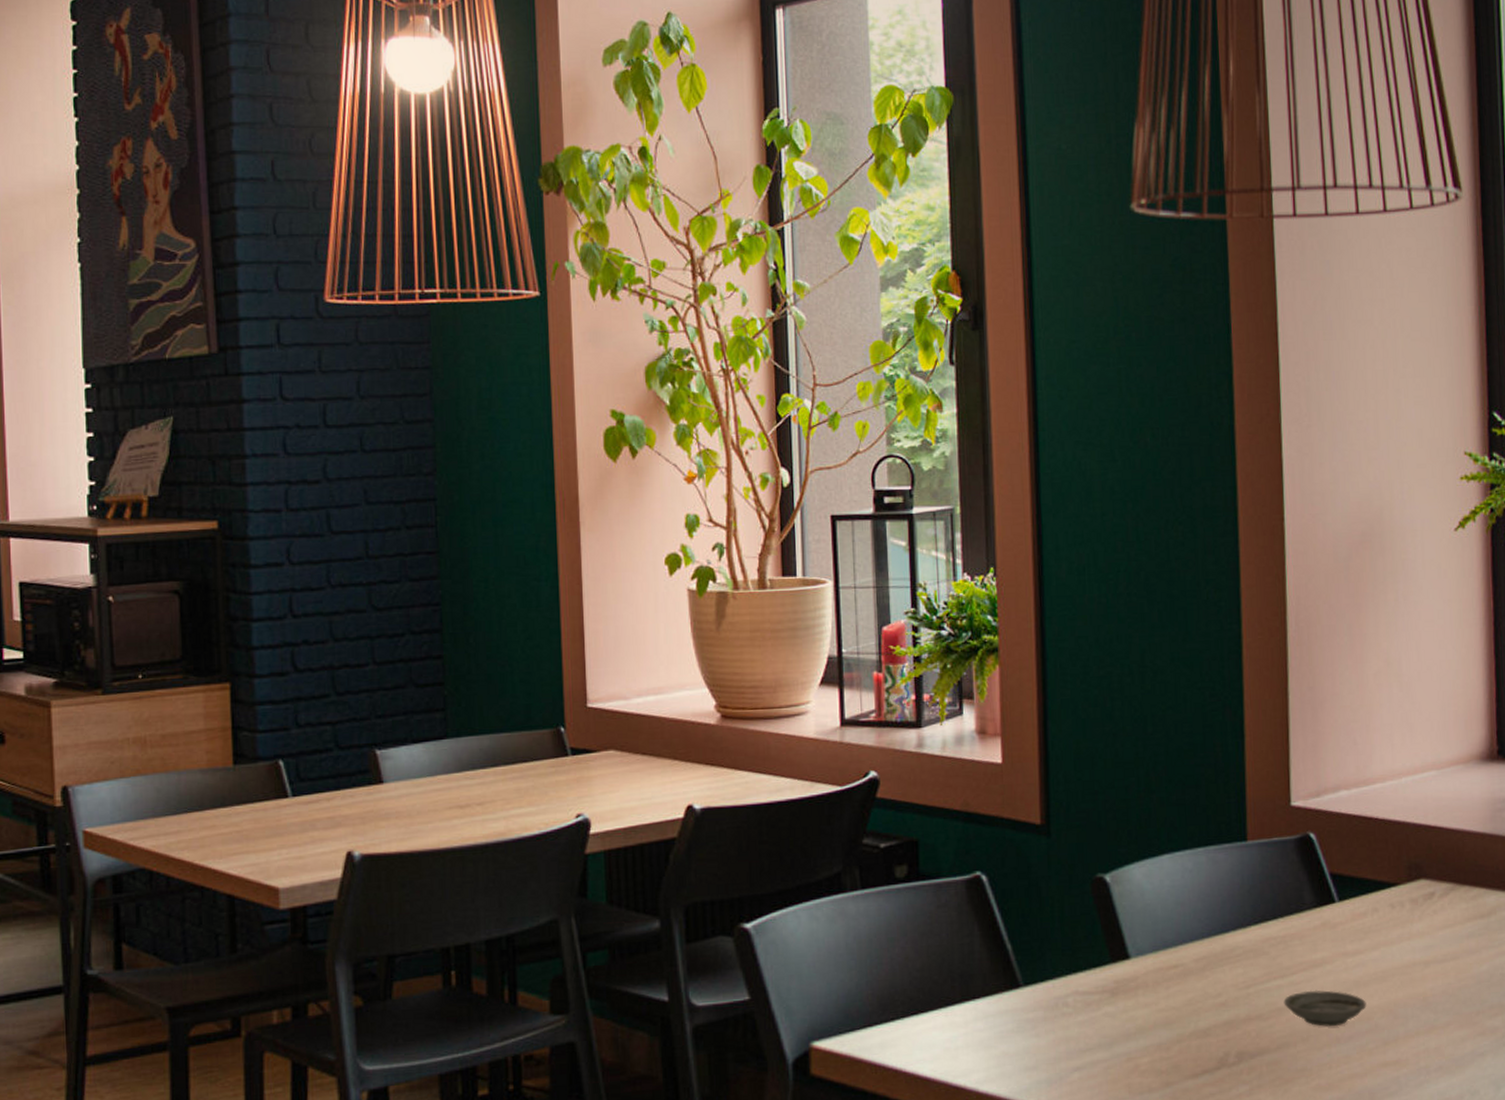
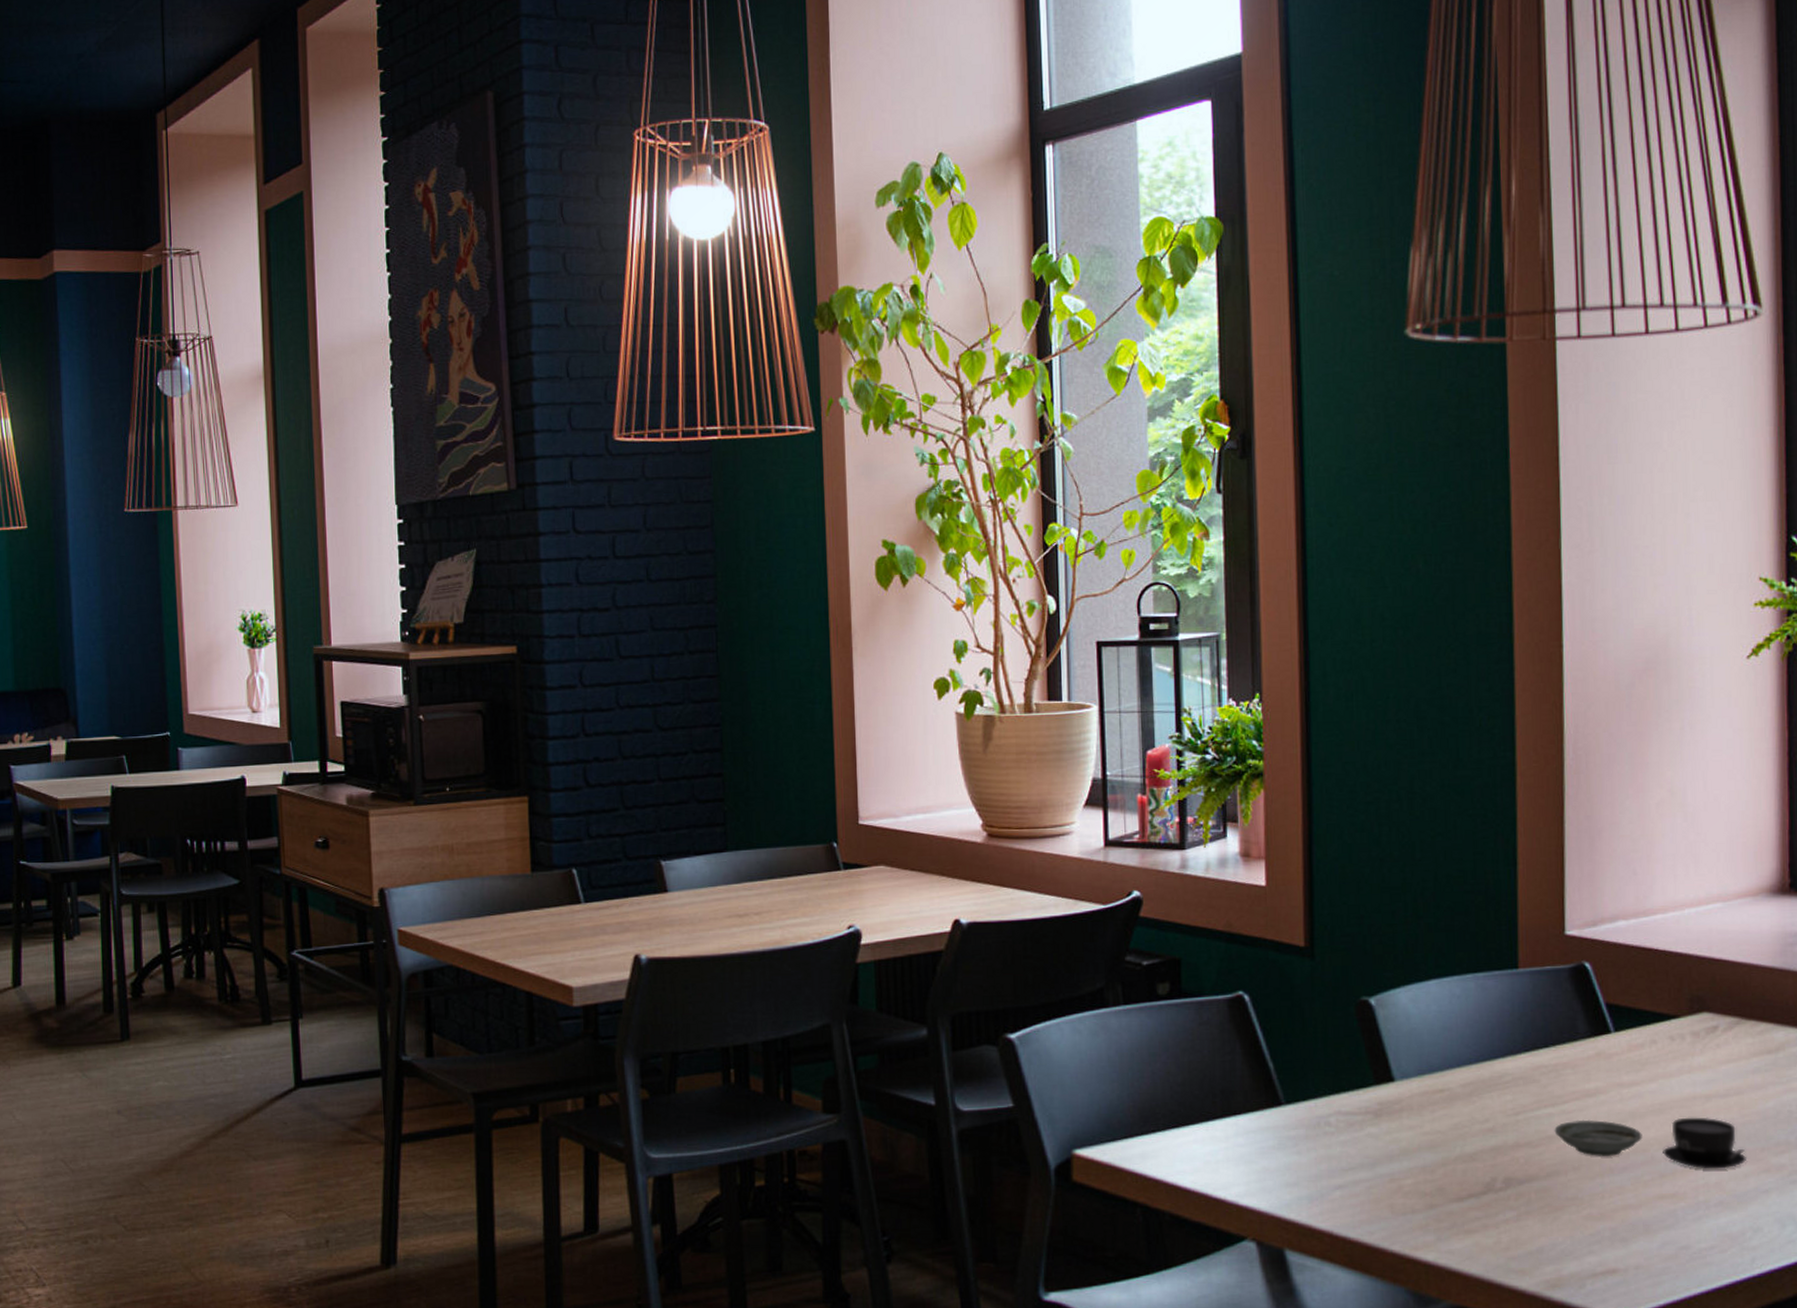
teacup: none [1385,982,1463,1035] -> present [1663,1117,1746,1169]

